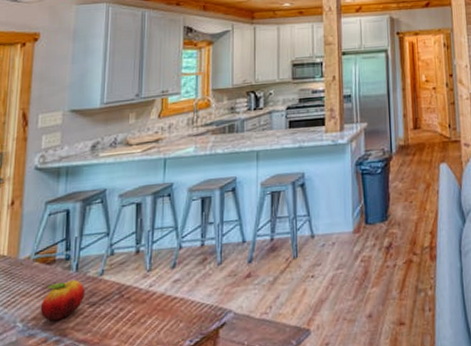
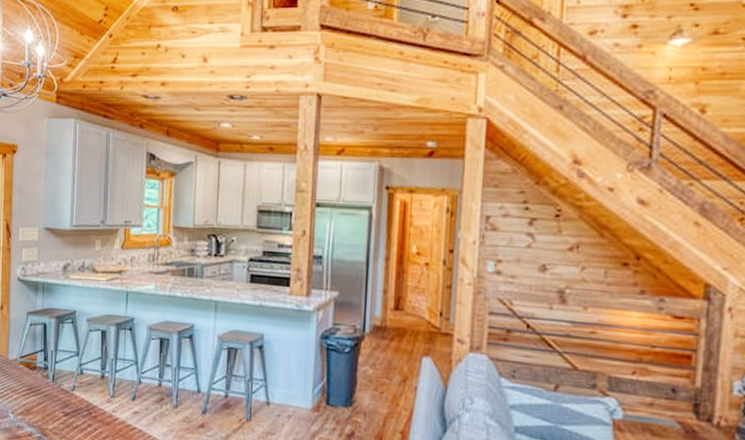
fruit: present [40,280,86,321] -> none [26,387,60,420]

